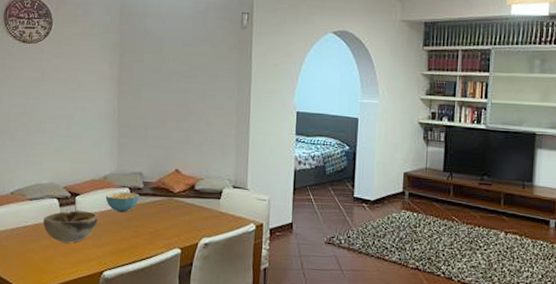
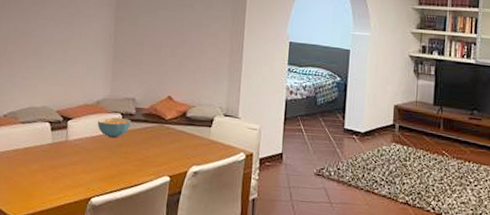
decorative bowl: present [42,210,98,243] -> none [33,135,89,168]

